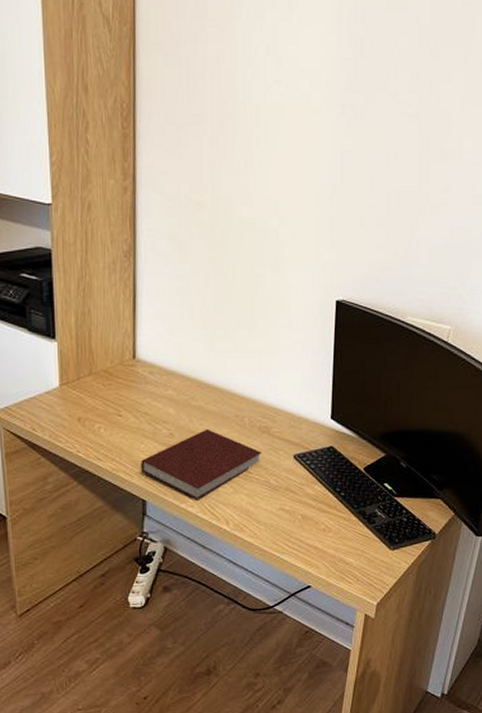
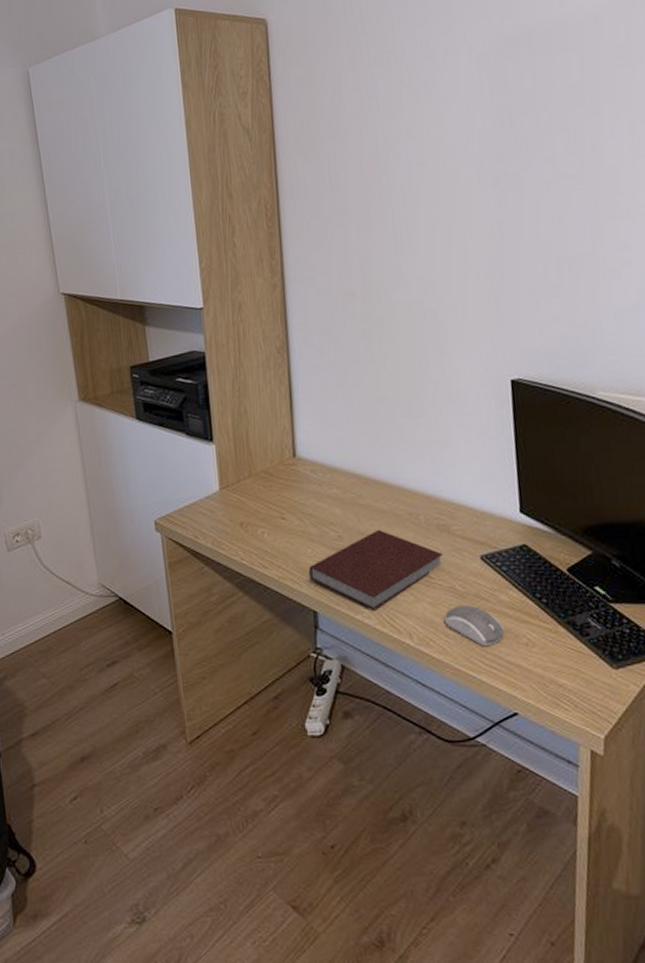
computer mouse: none [257,497,308,531] -> present [444,605,505,646]

